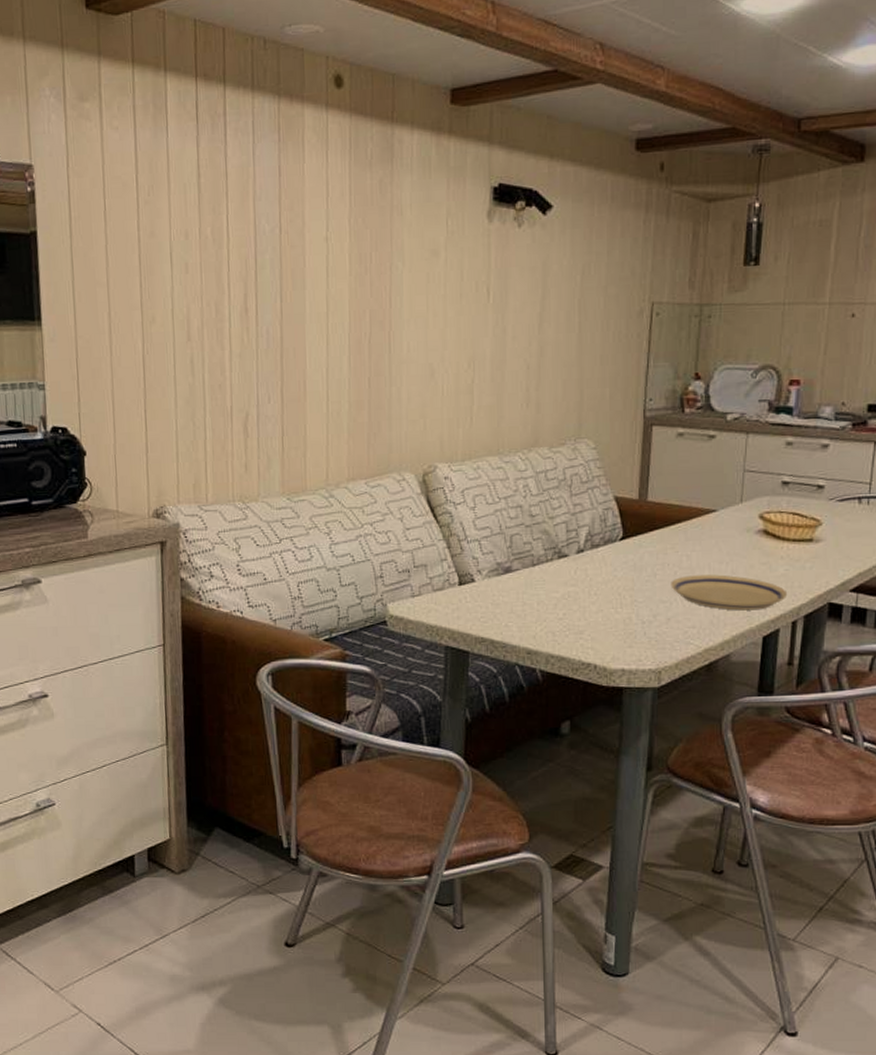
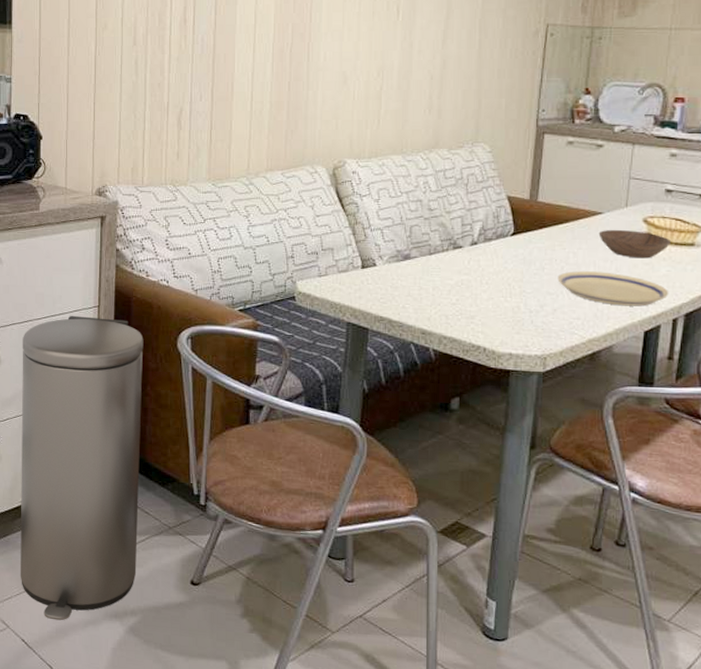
pedal bin: none [76,657,223,999] -> present [20,316,144,621]
bowl: none [713,527,788,558] -> present [598,229,671,259]

